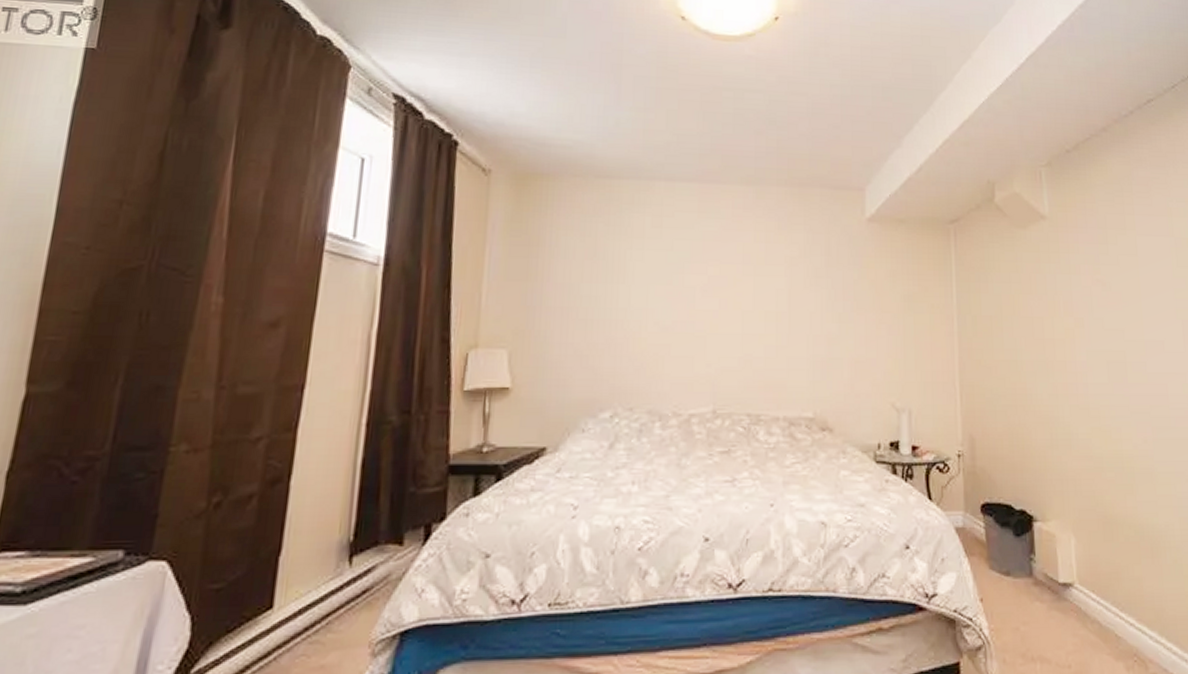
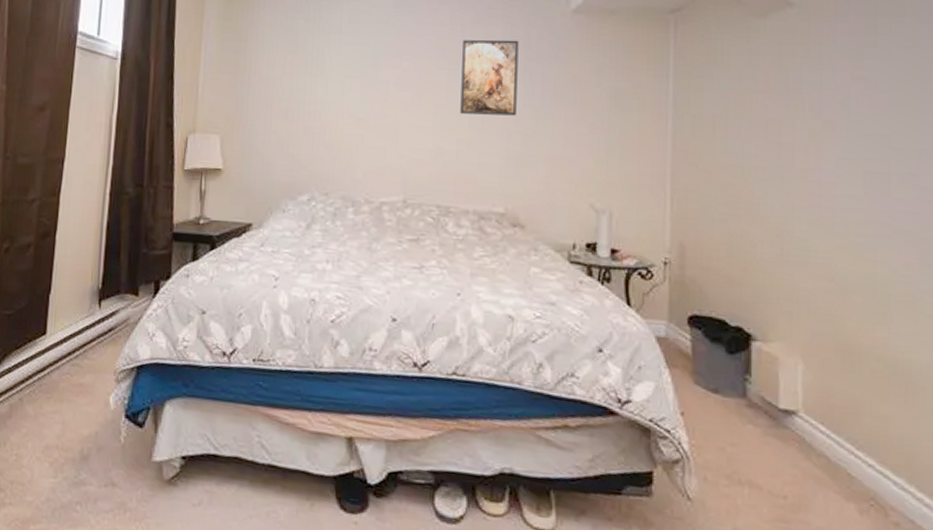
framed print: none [767,246,821,320] -> present [460,39,519,116]

